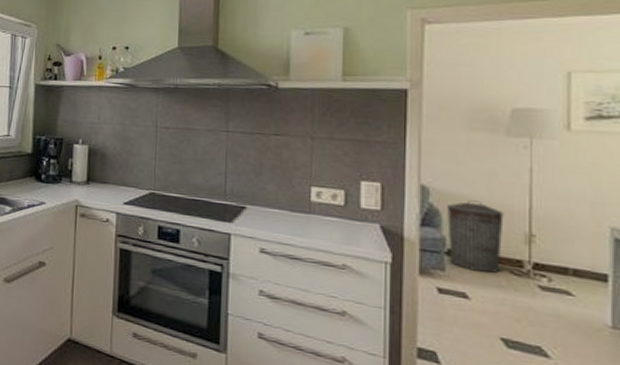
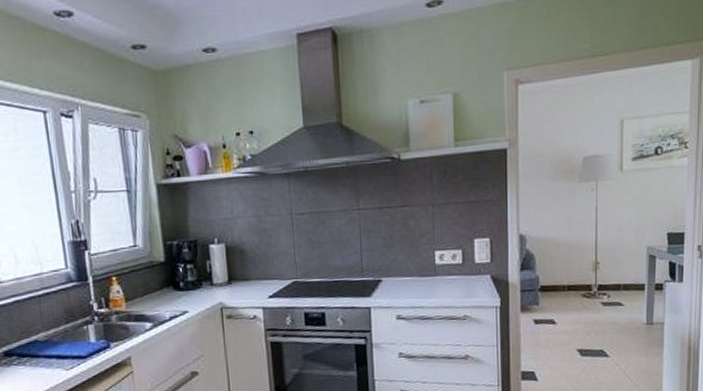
trash can: present [447,200,504,273] -> none [539,241,579,300]

